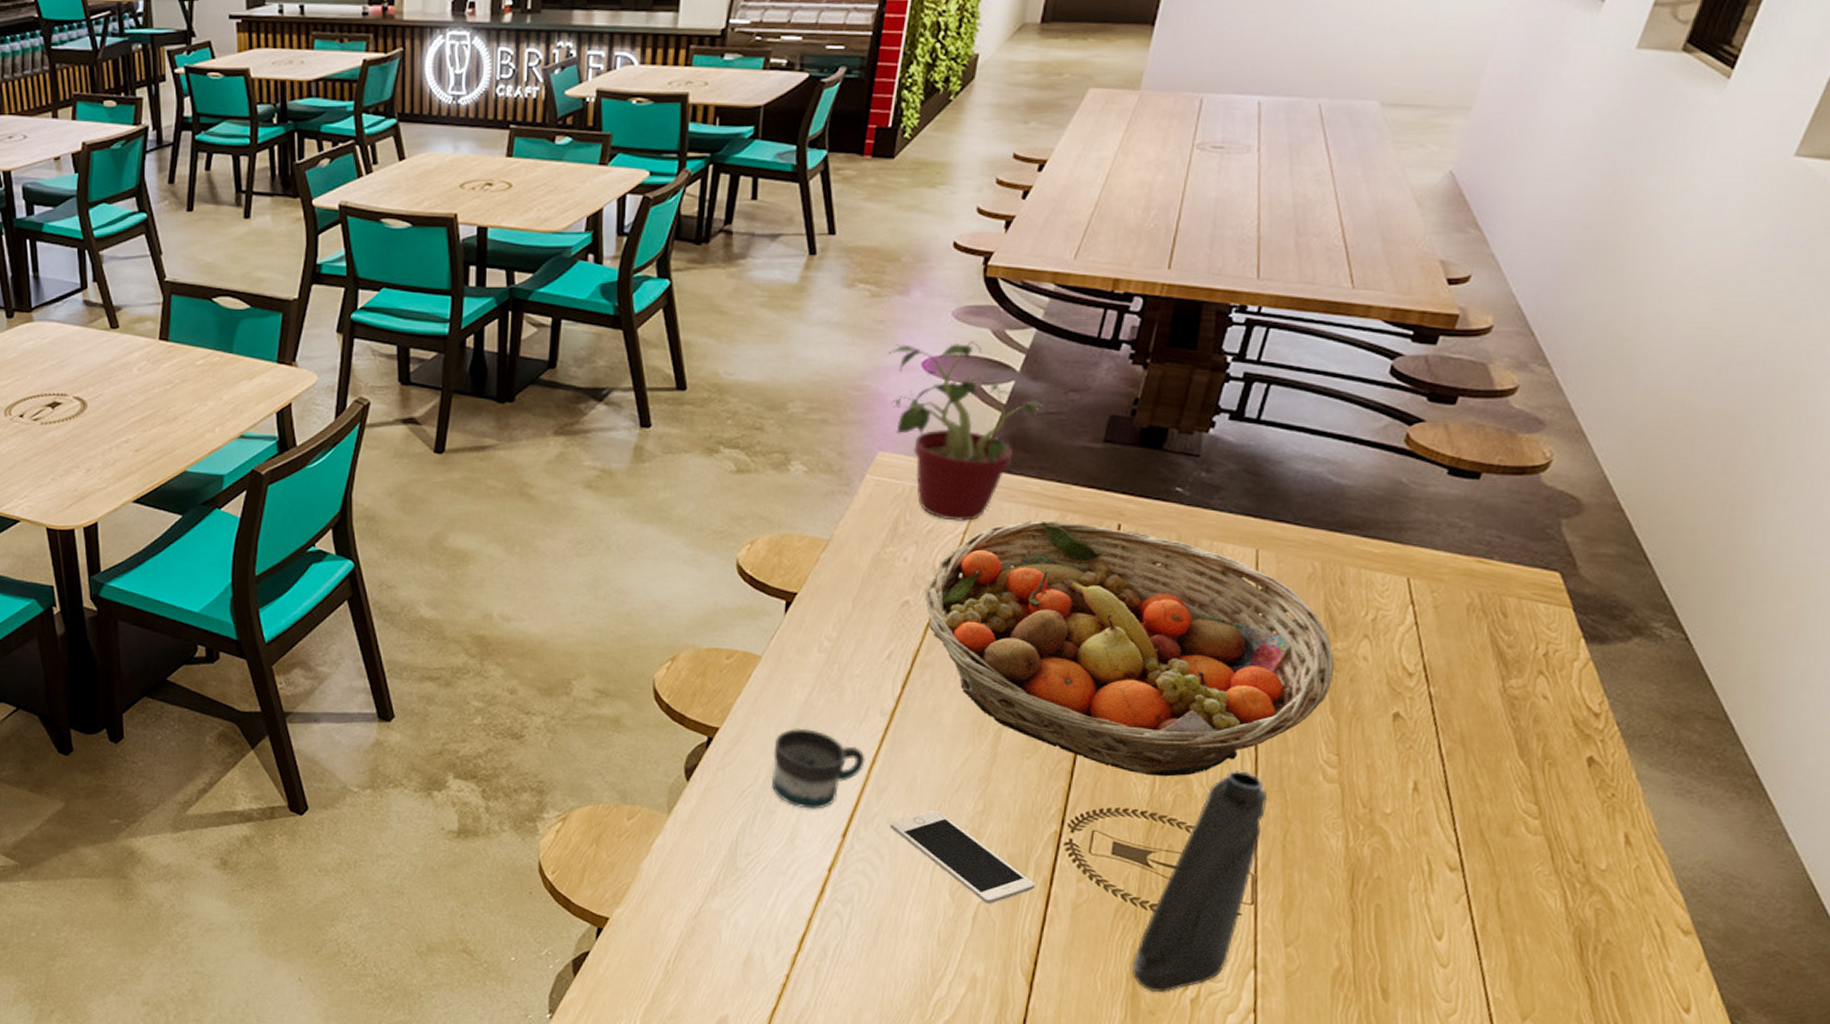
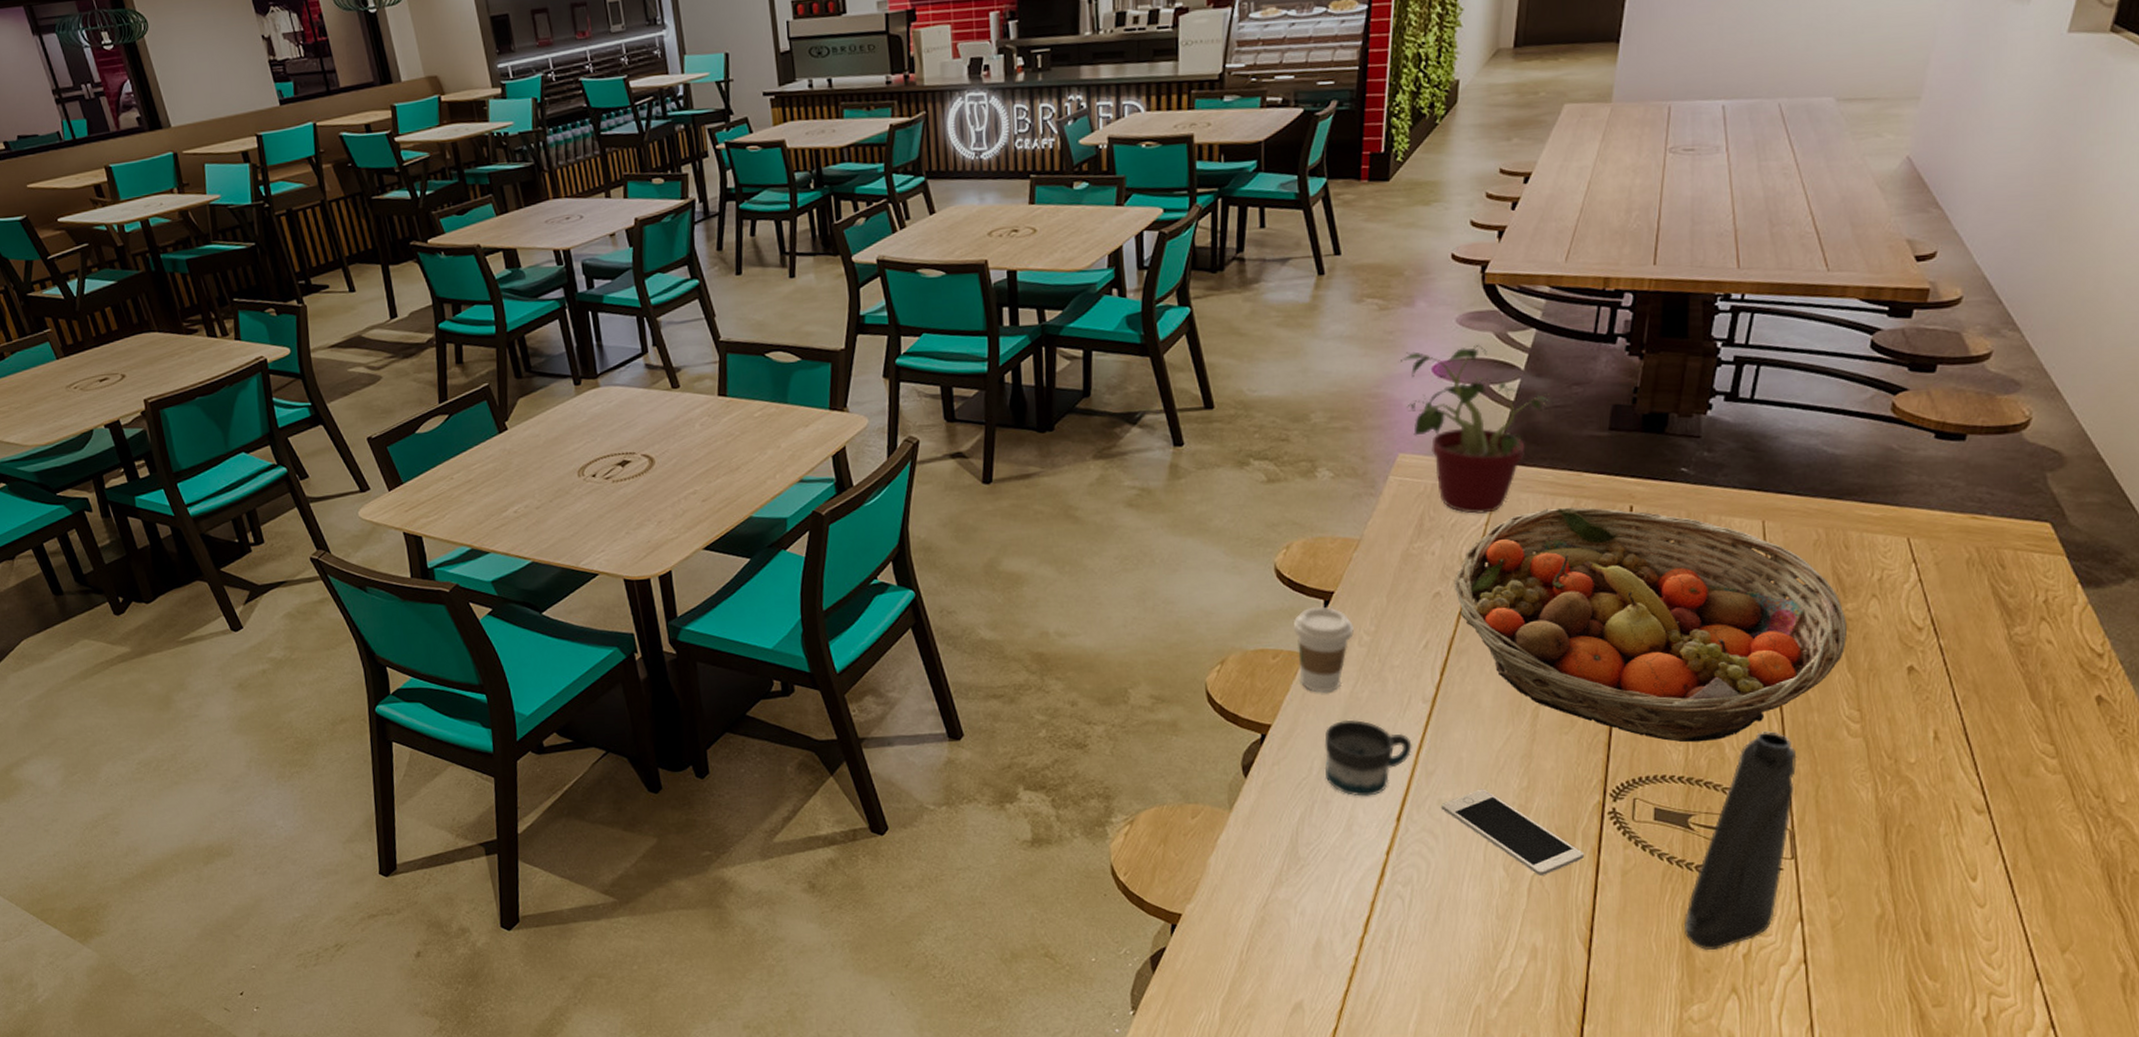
coffee cup: none [750,607,815,698] -> present [1293,606,1354,693]

